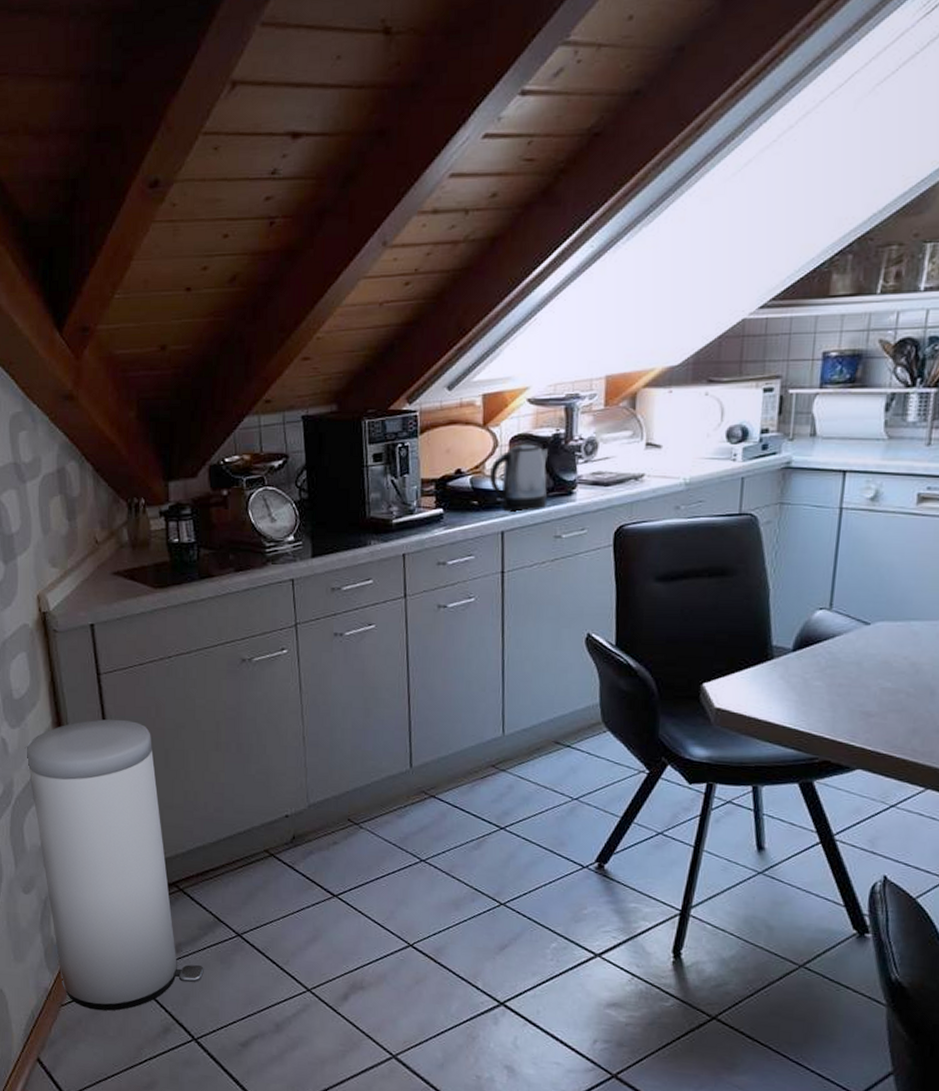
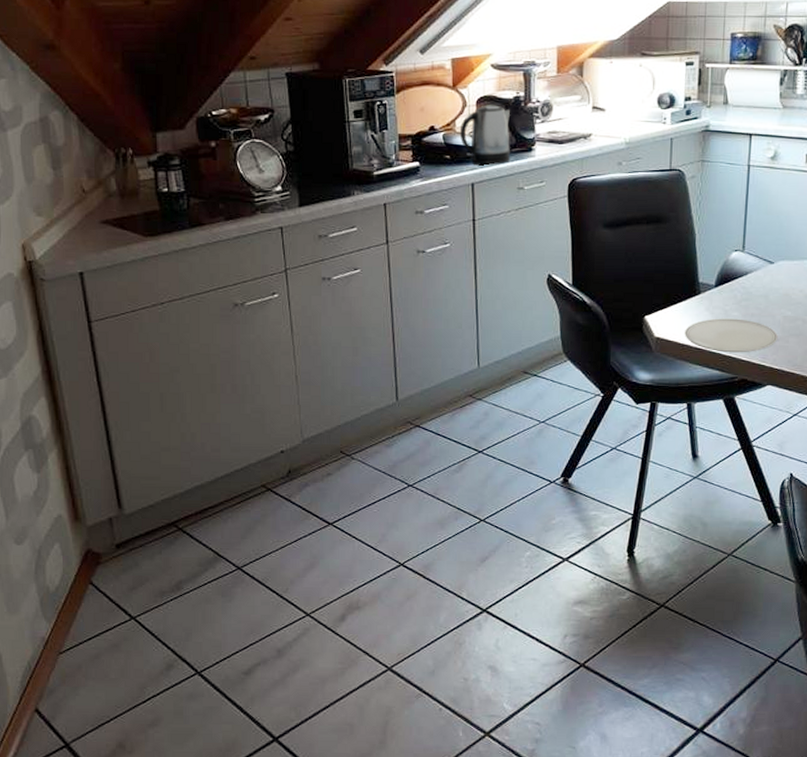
pedal bin: present [25,719,204,1011] -> none [13,365,205,655]
plate: none [752,688,873,730] -> present [685,318,778,353]

